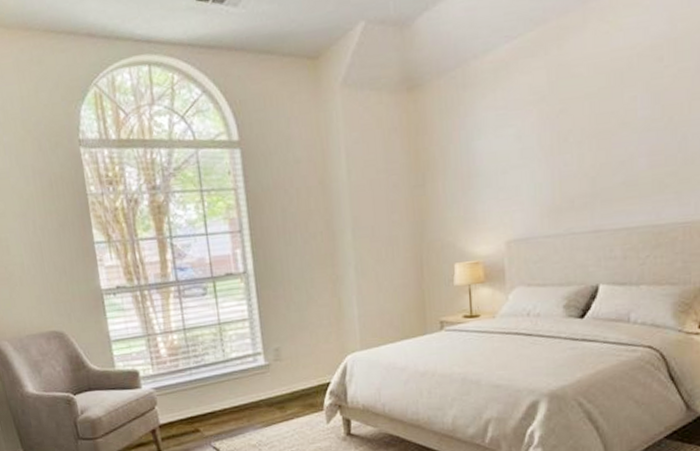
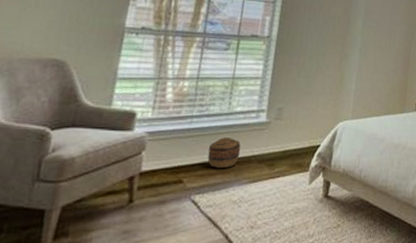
basket: none [215,385,248,415] -> present [207,138,241,168]

